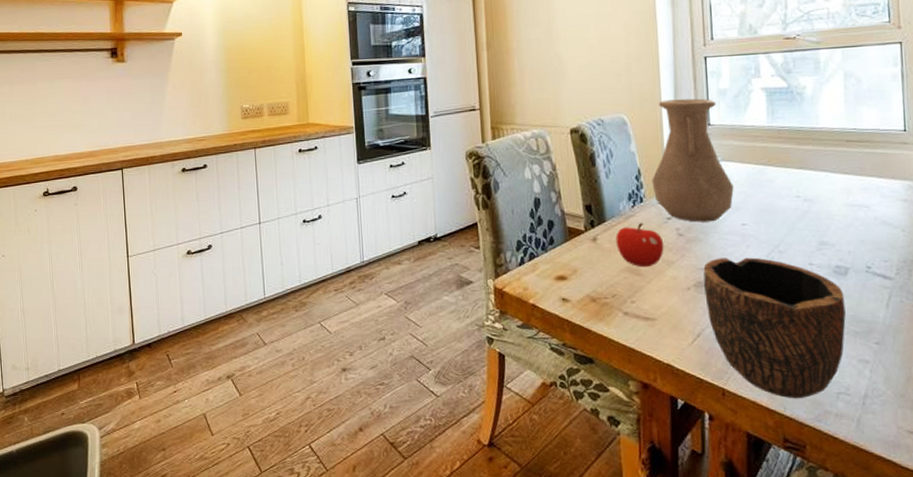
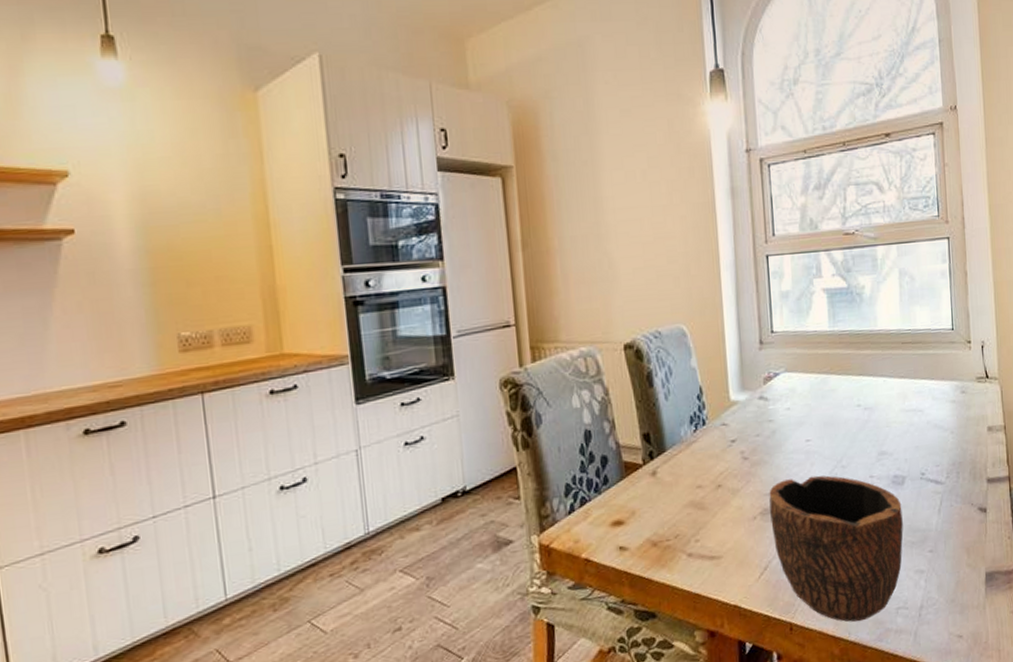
fruit: present [616,223,664,268] -> none [677,449,729,500]
vase: present [652,98,734,222] -> none [714,302,798,443]

